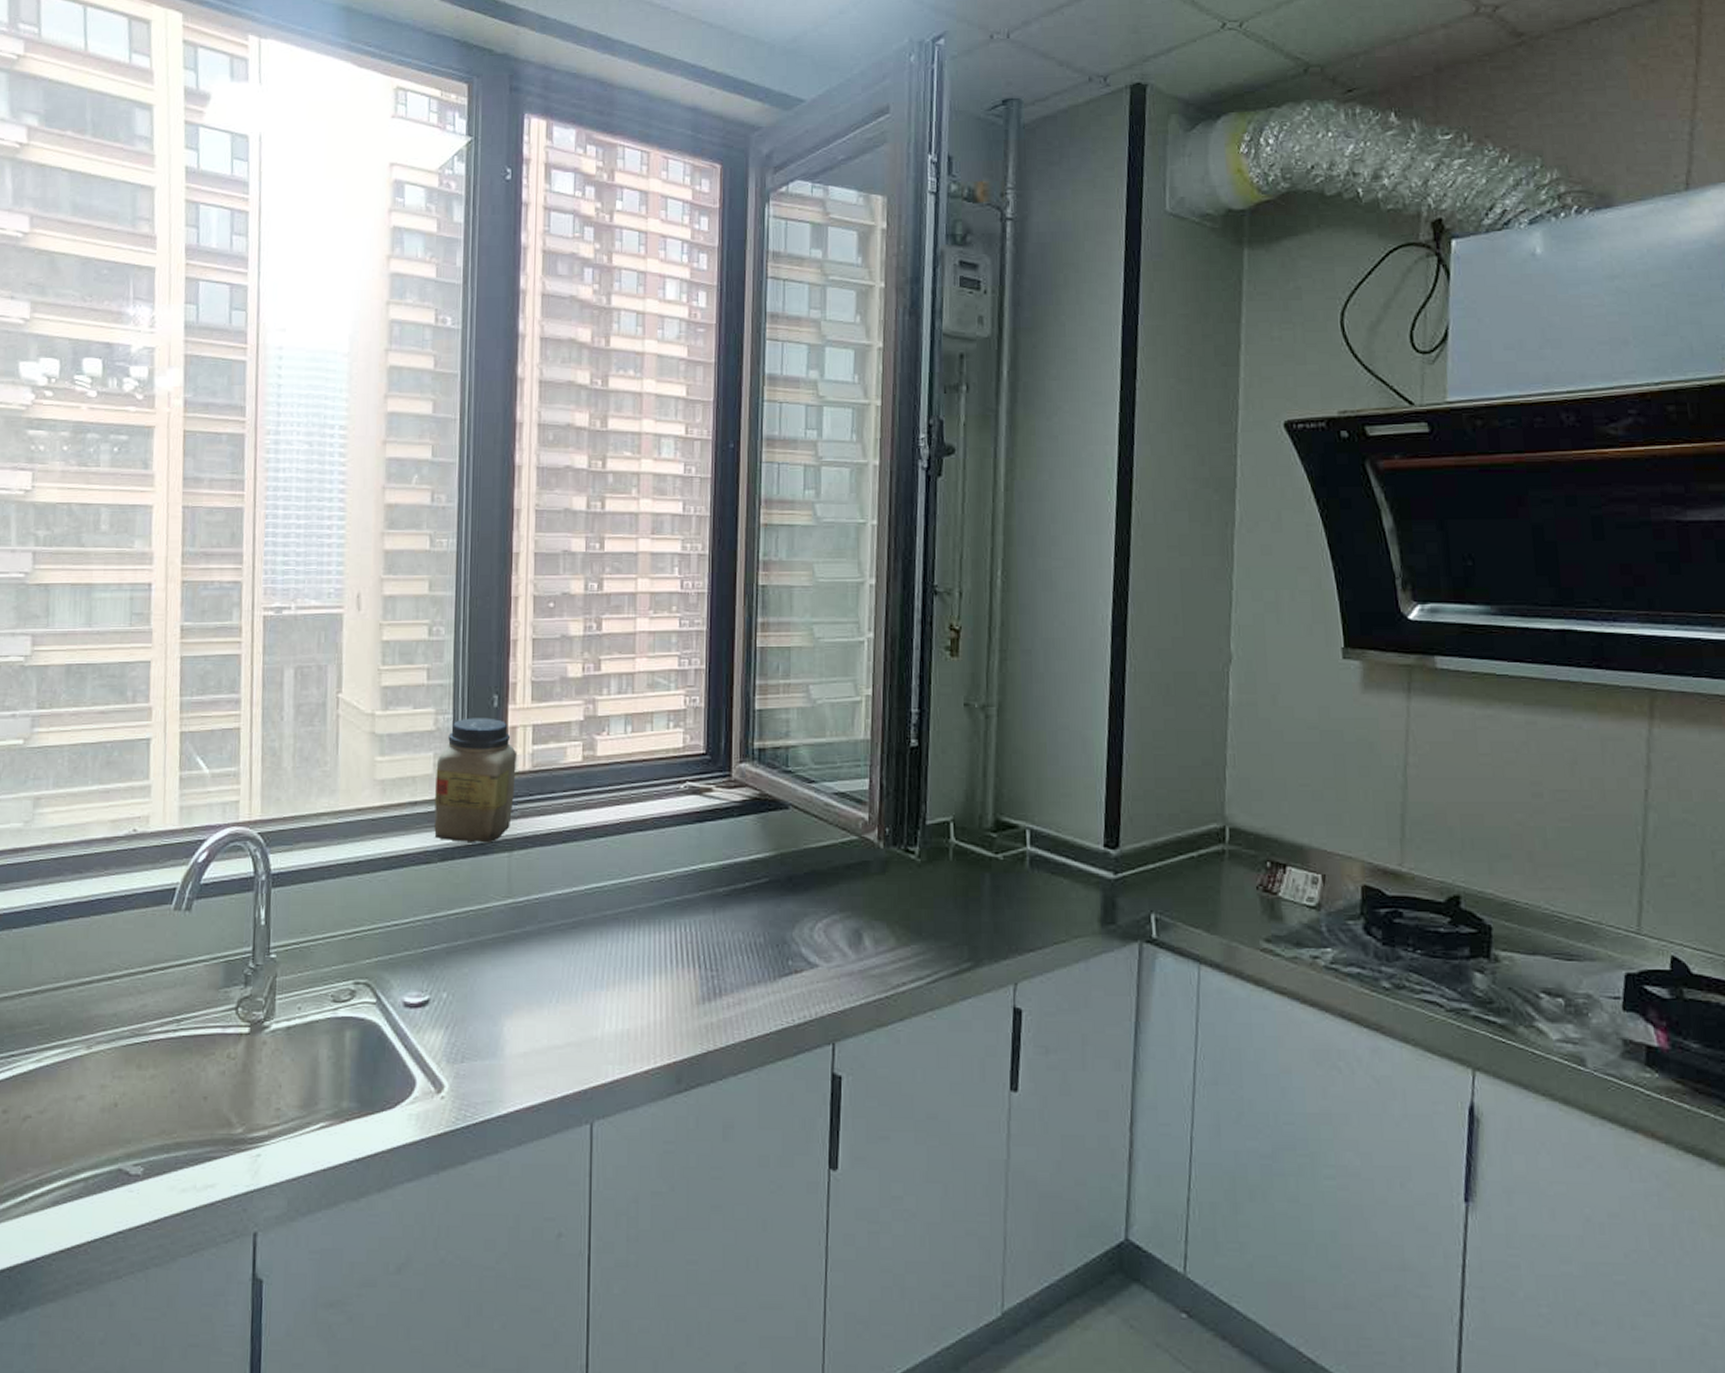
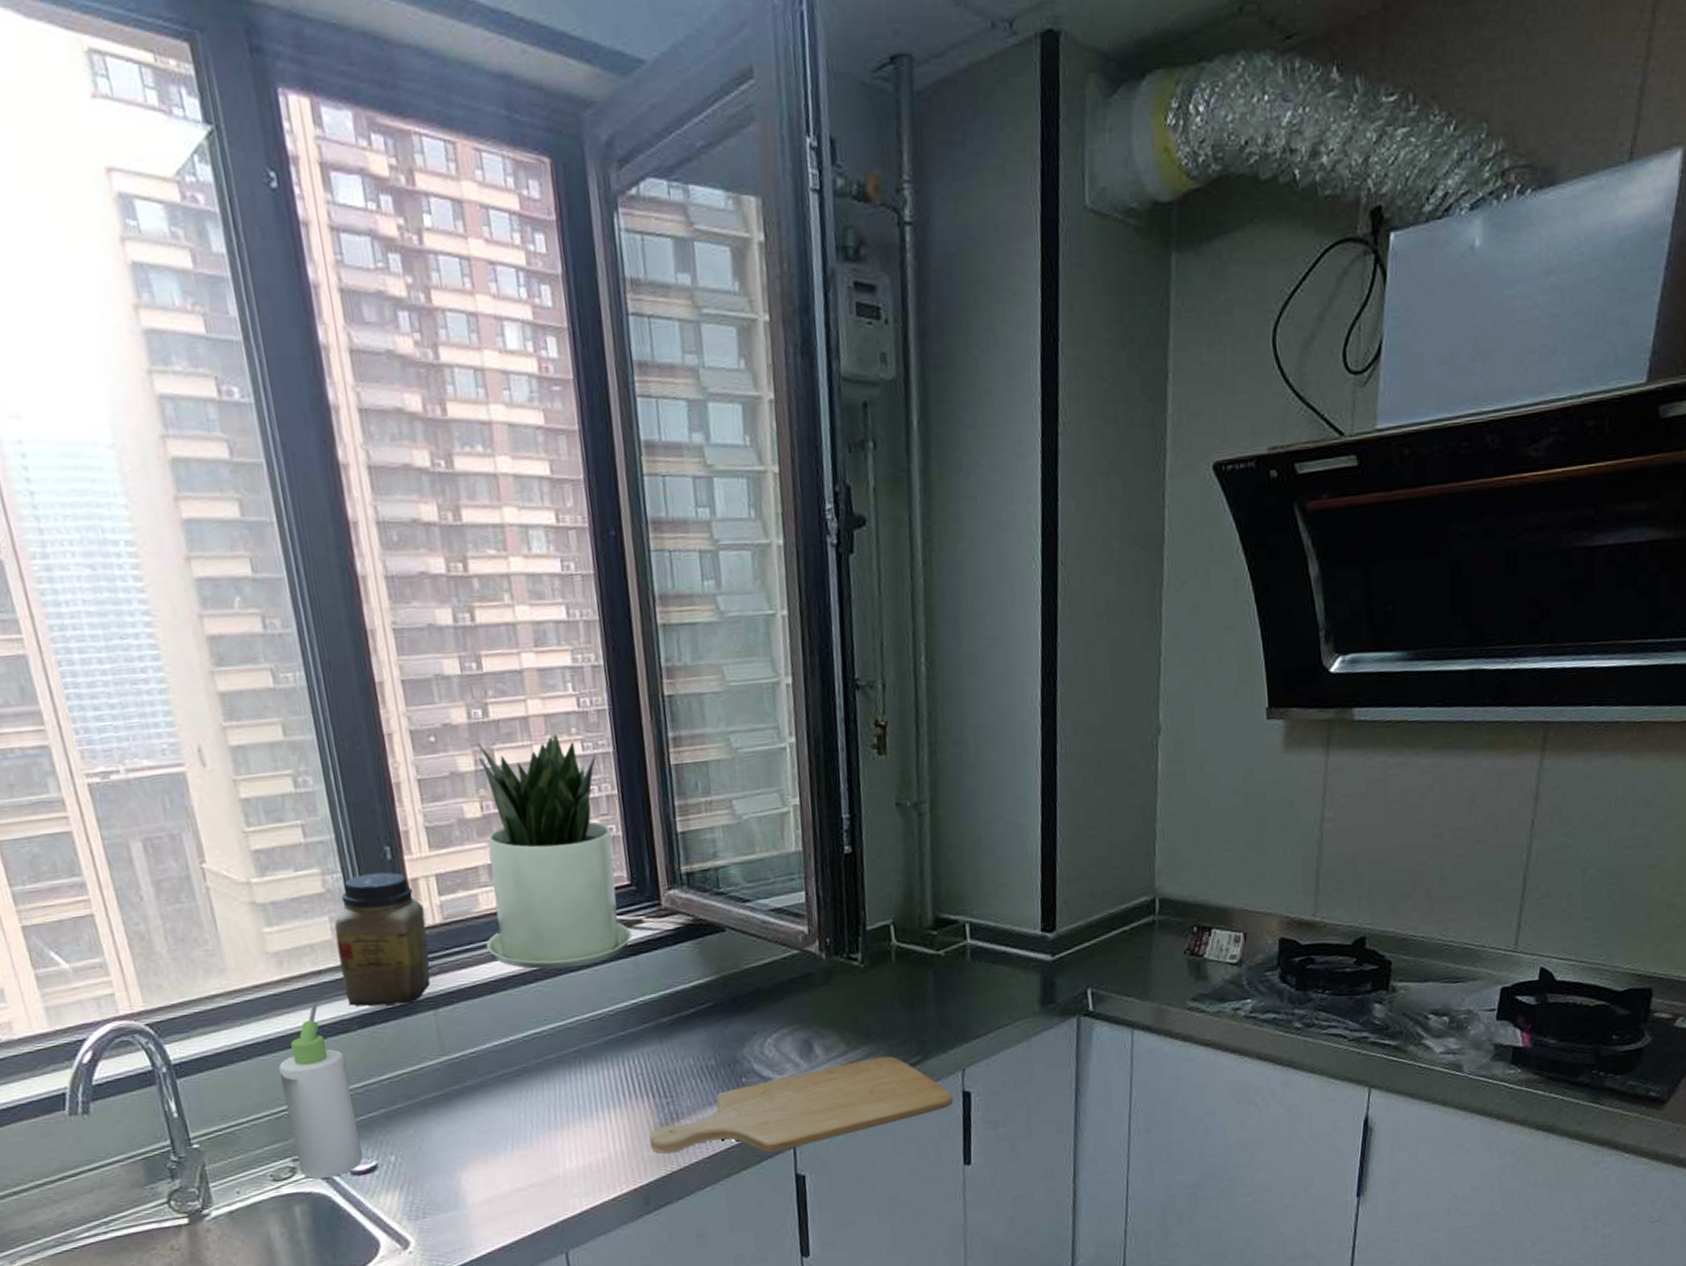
bottle: none [359,831,421,1006] -> present [279,1003,363,1180]
planter: none [566,611,701,826] -> present [477,734,633,970]
chopping board: none [690,958,1003,1046] -> present [649,1056,954,1154]

